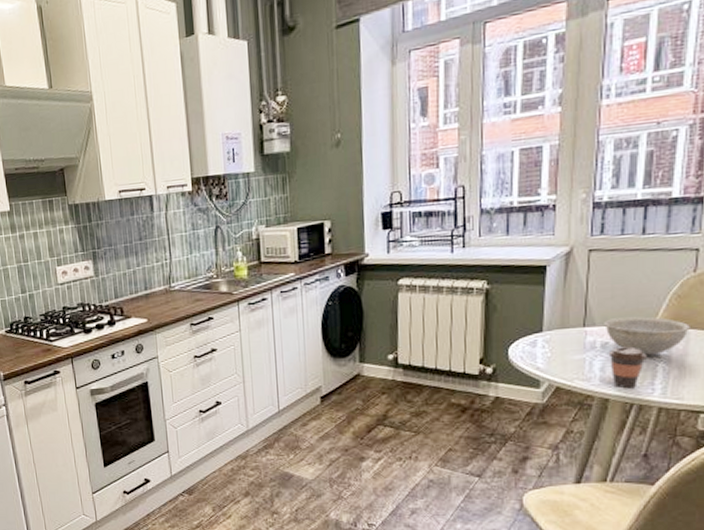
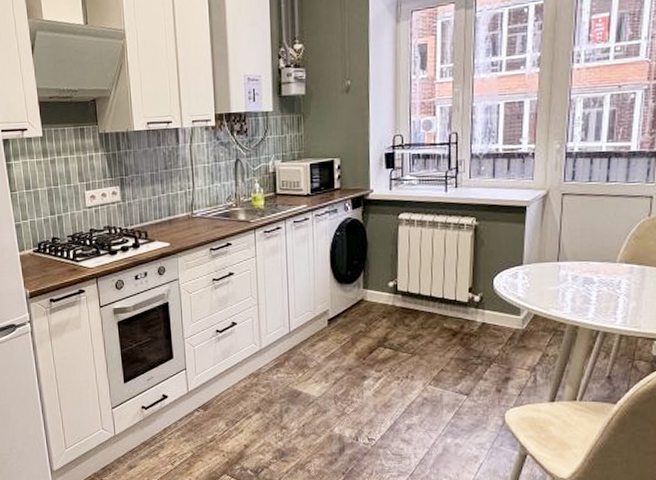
bowl: present [604,316,690,355] -> none [575,253,646,288]
coffee cup: present [608,347,647,389] -> none [578,280,610,318]

